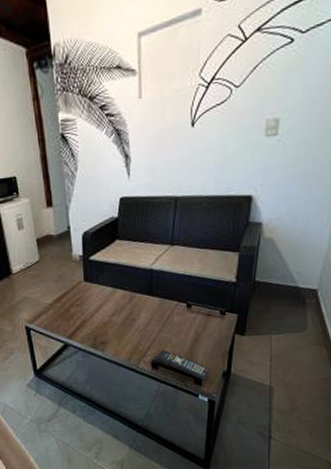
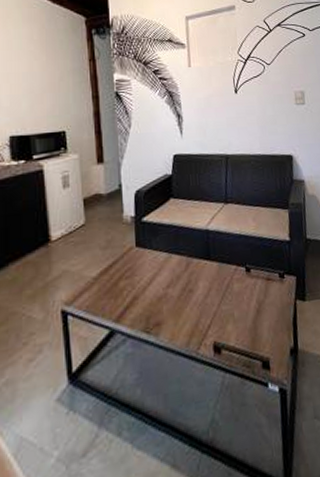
remote control: present [155,350,210,380] -> none [216,326,277,362]

